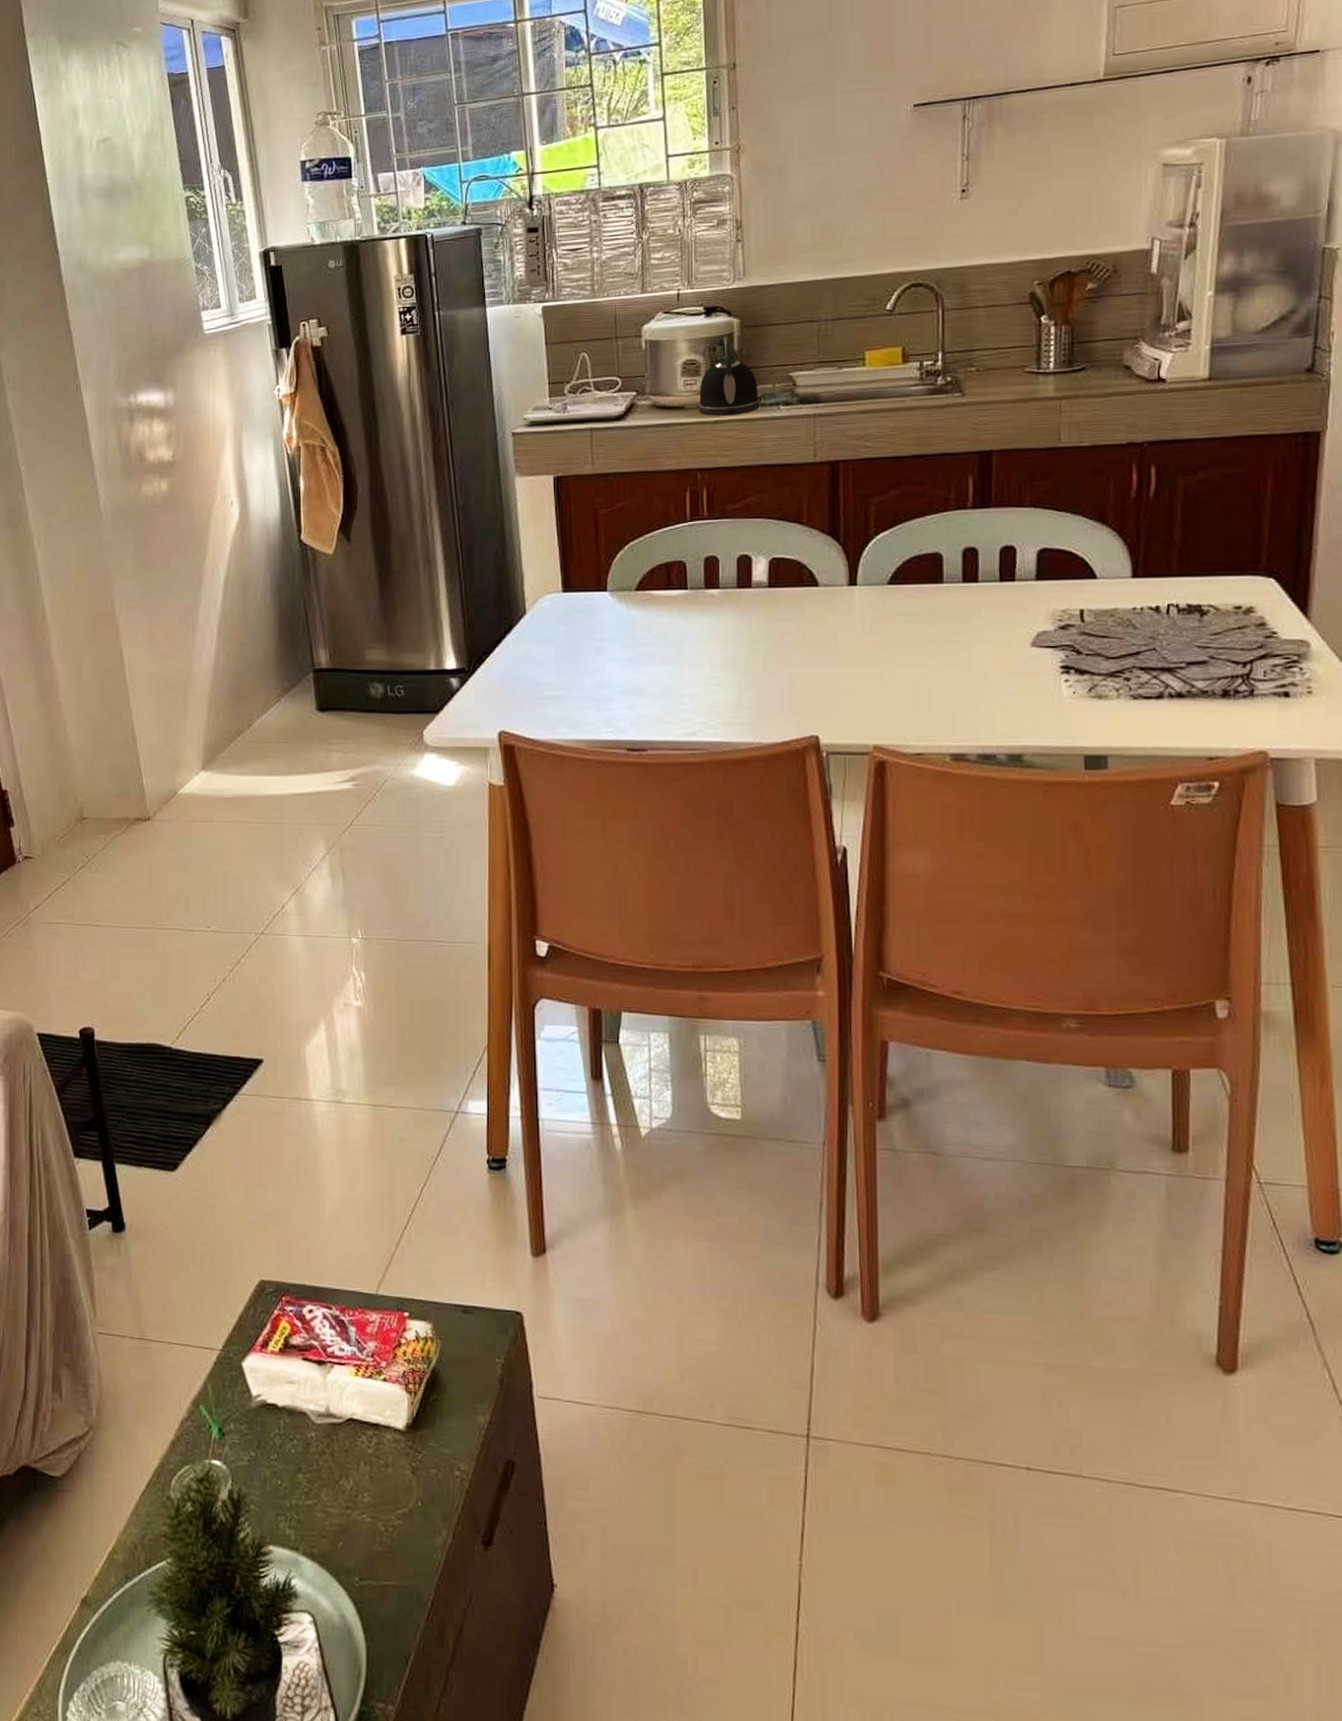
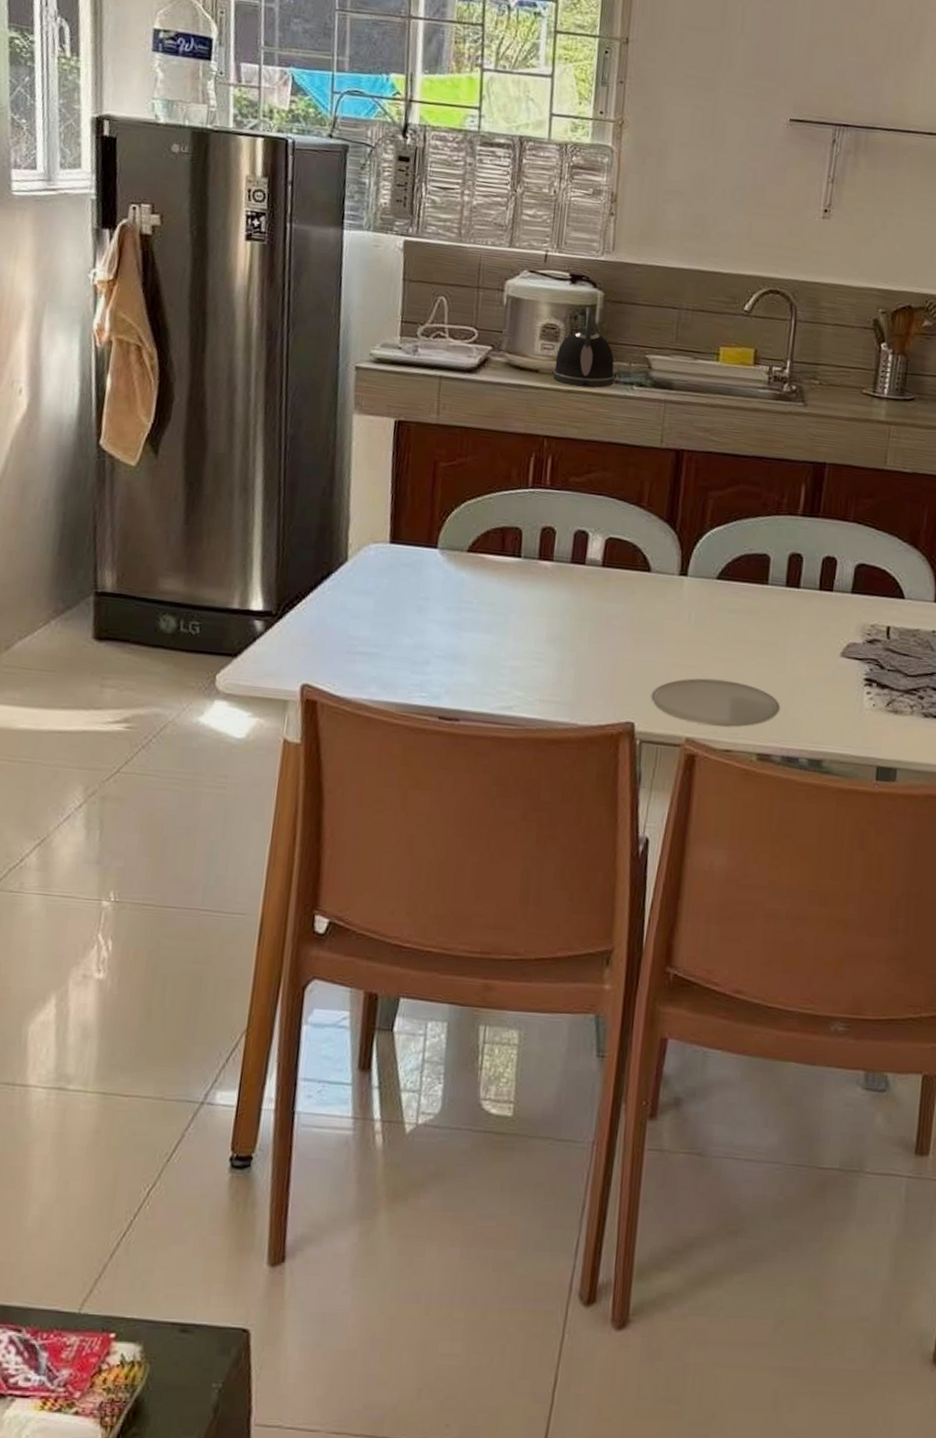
plate: none [832,684,971,732] -> present [651,678,781,727]

